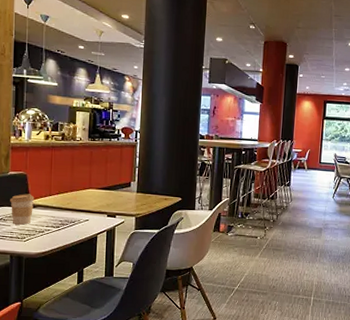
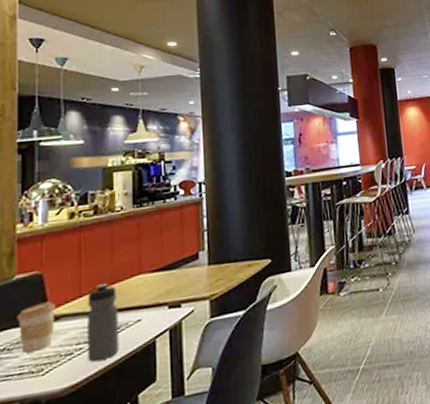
water bottle: none [53,189,74,241] -> present [86,282,119,362]

